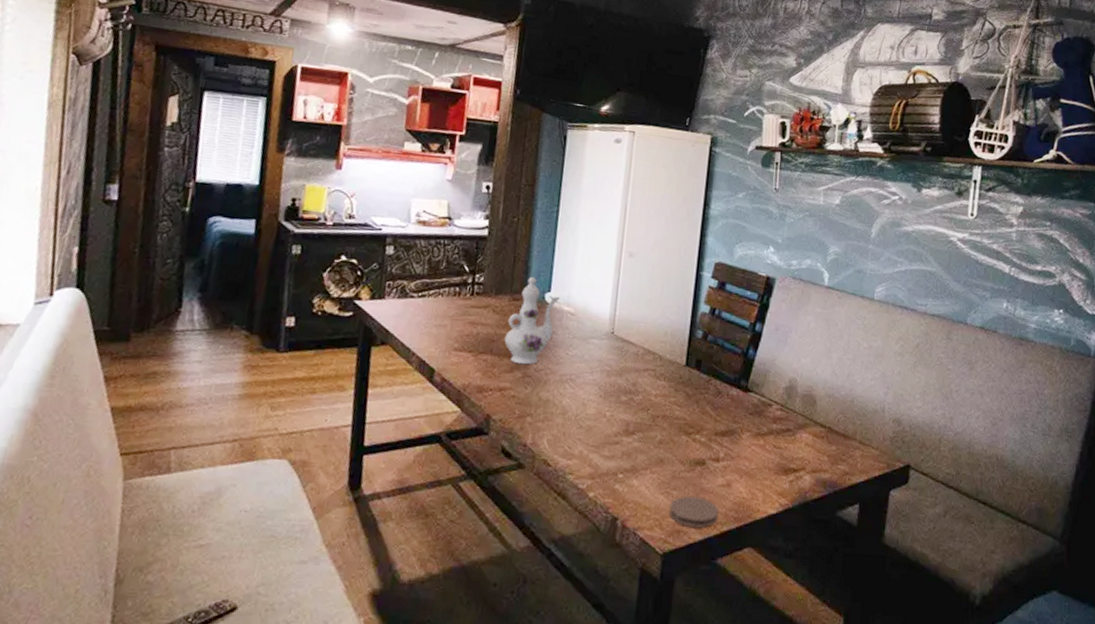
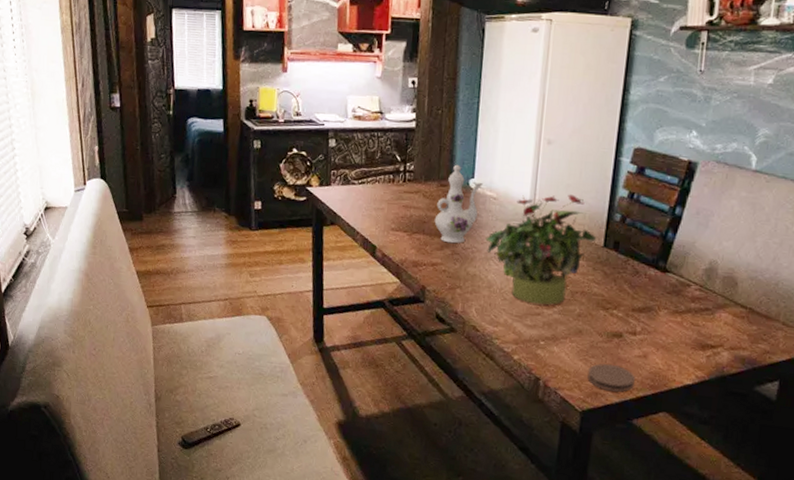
potted plant: none [561,309,679,432] -> present [485,194,597,305]

